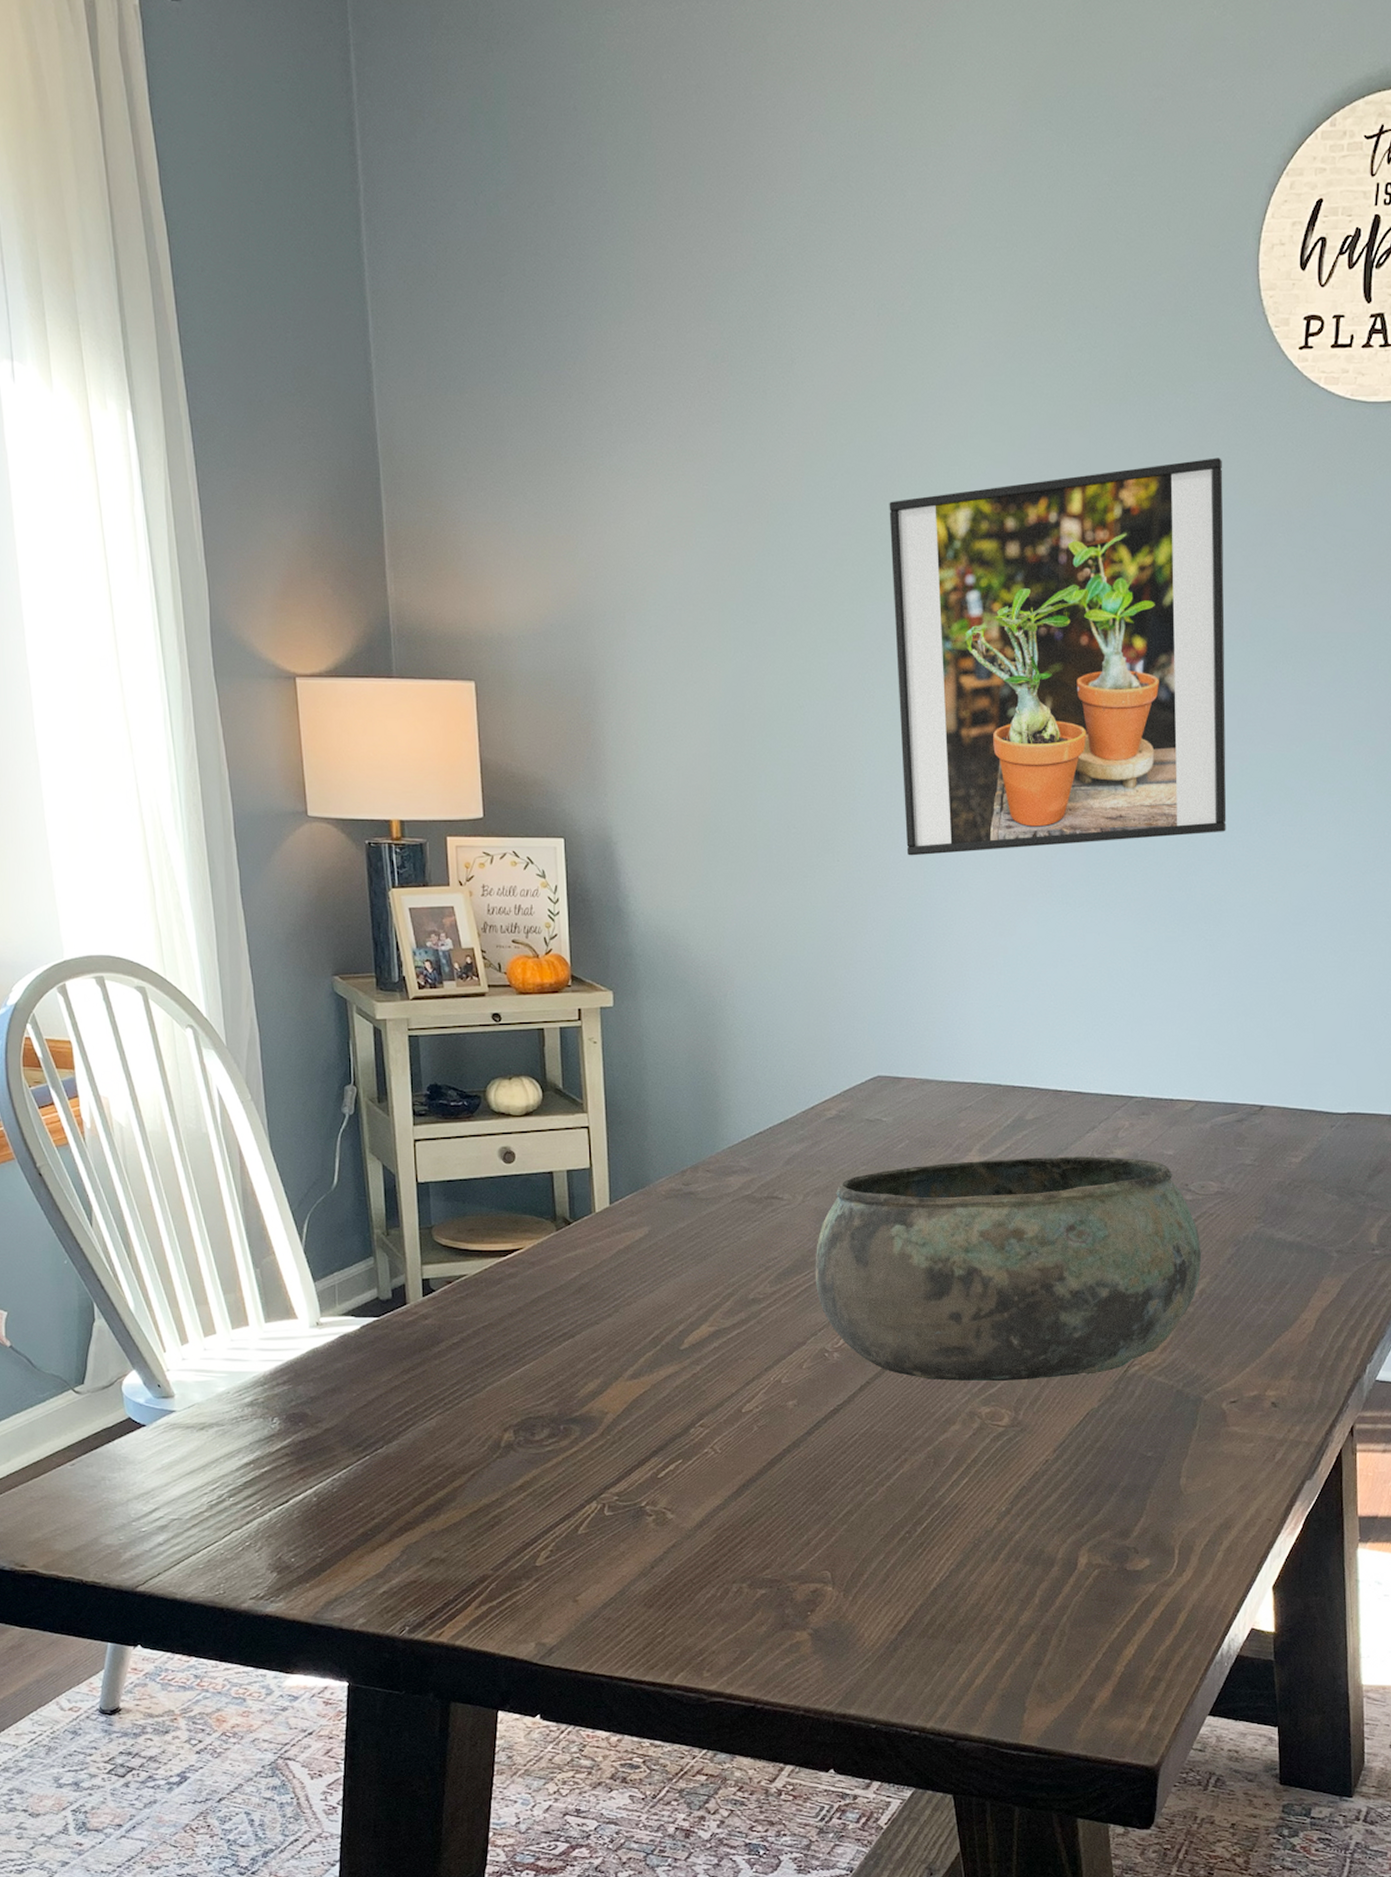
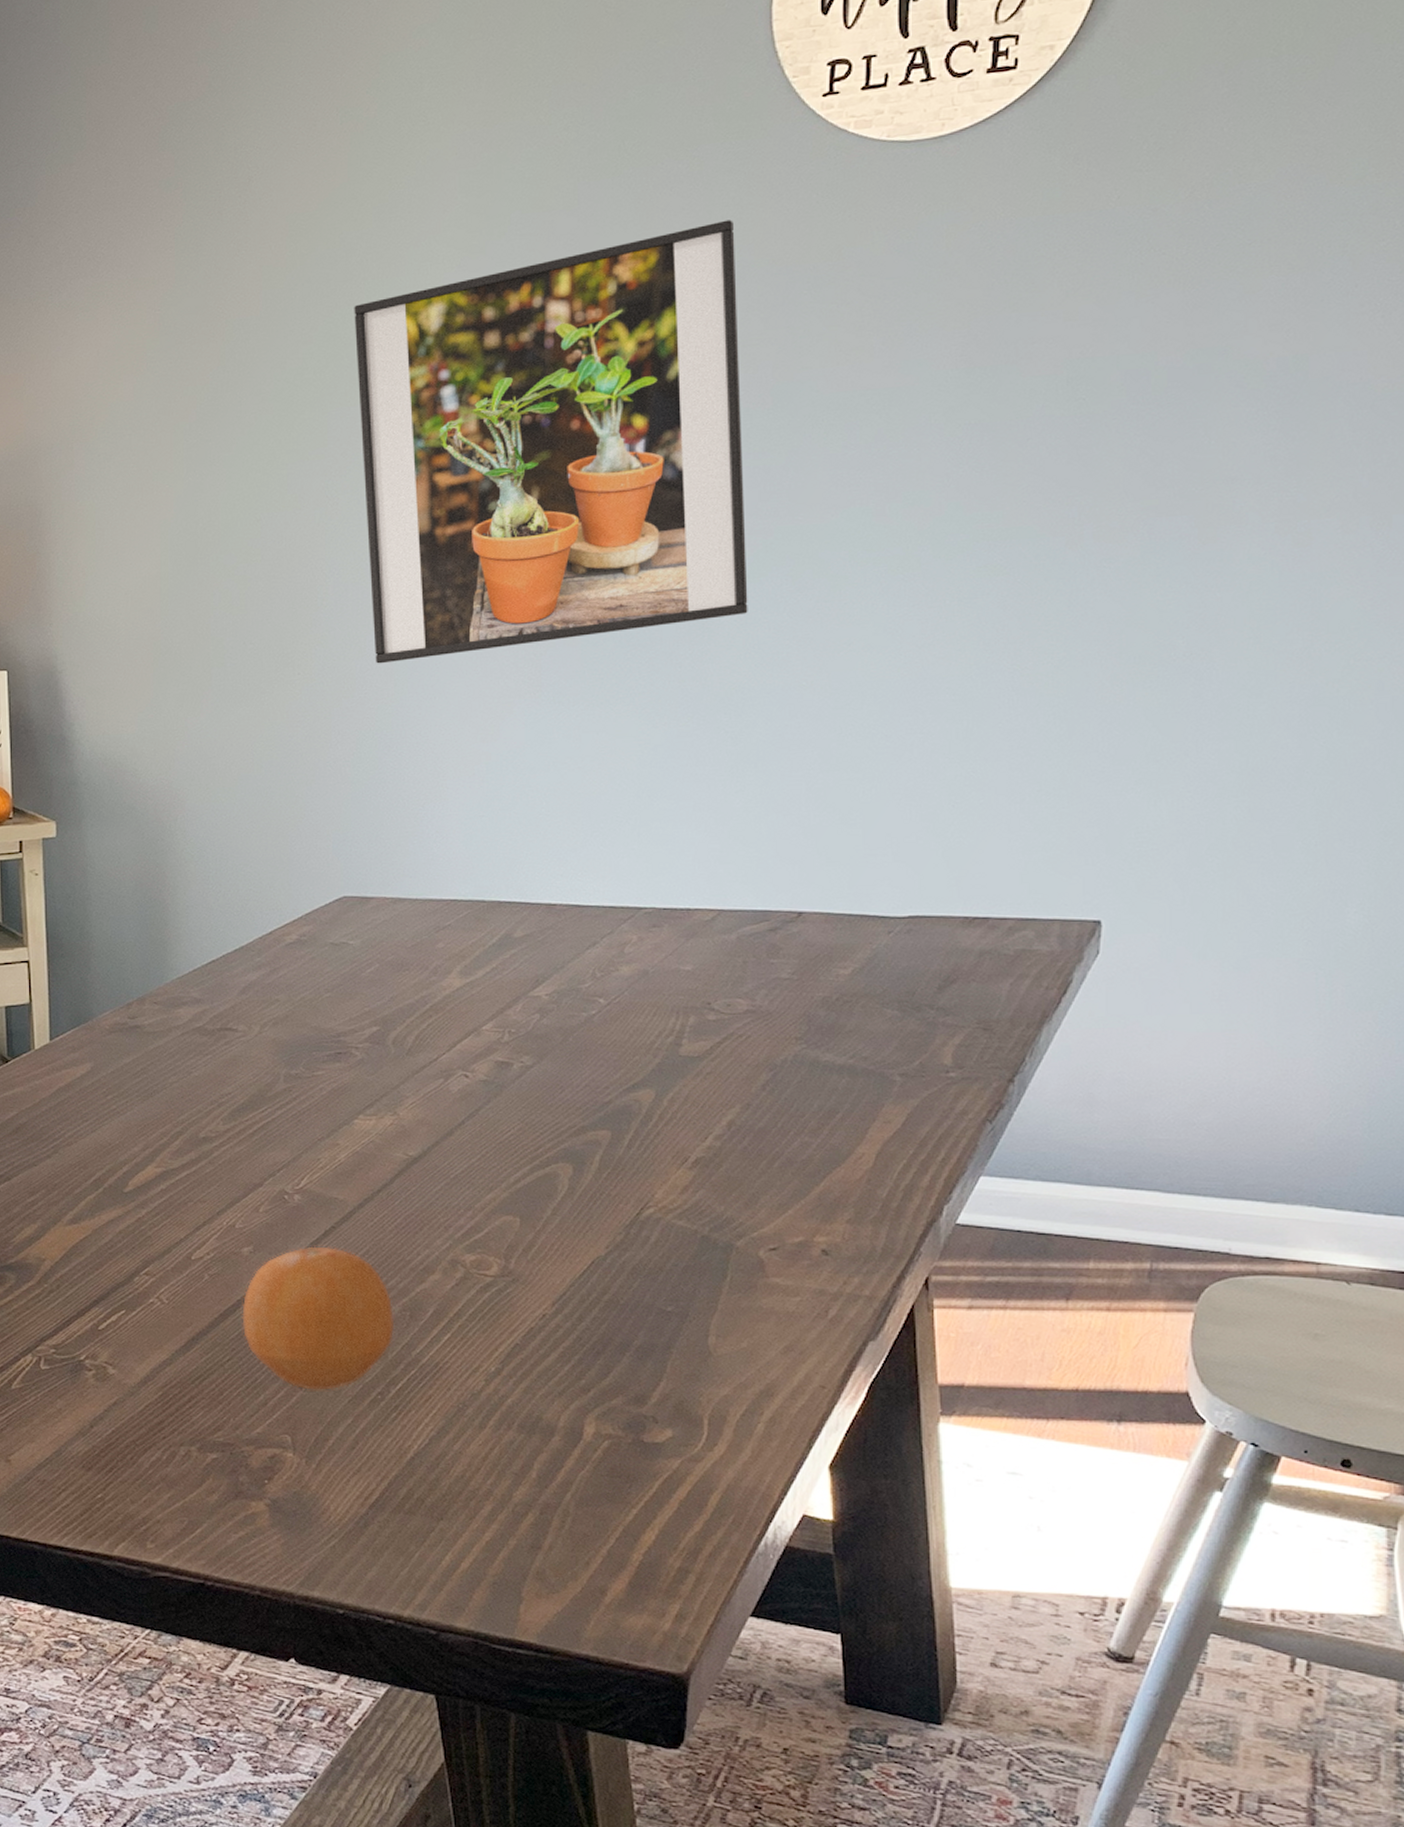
fruit: none [787,1400,921,1530] -> present [242,1246,395,1390]
bowl: present [815,1155,1202,1381] -> none [273,974,730,1225]

